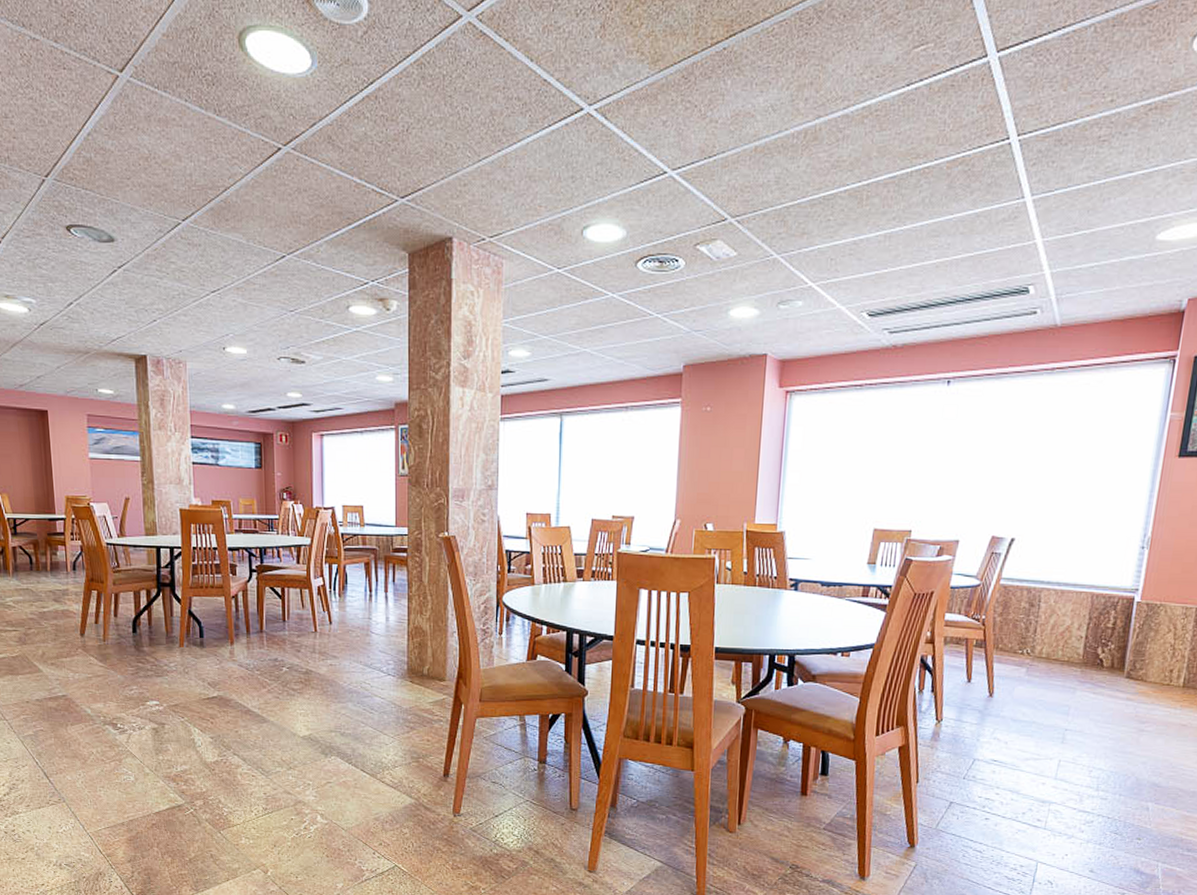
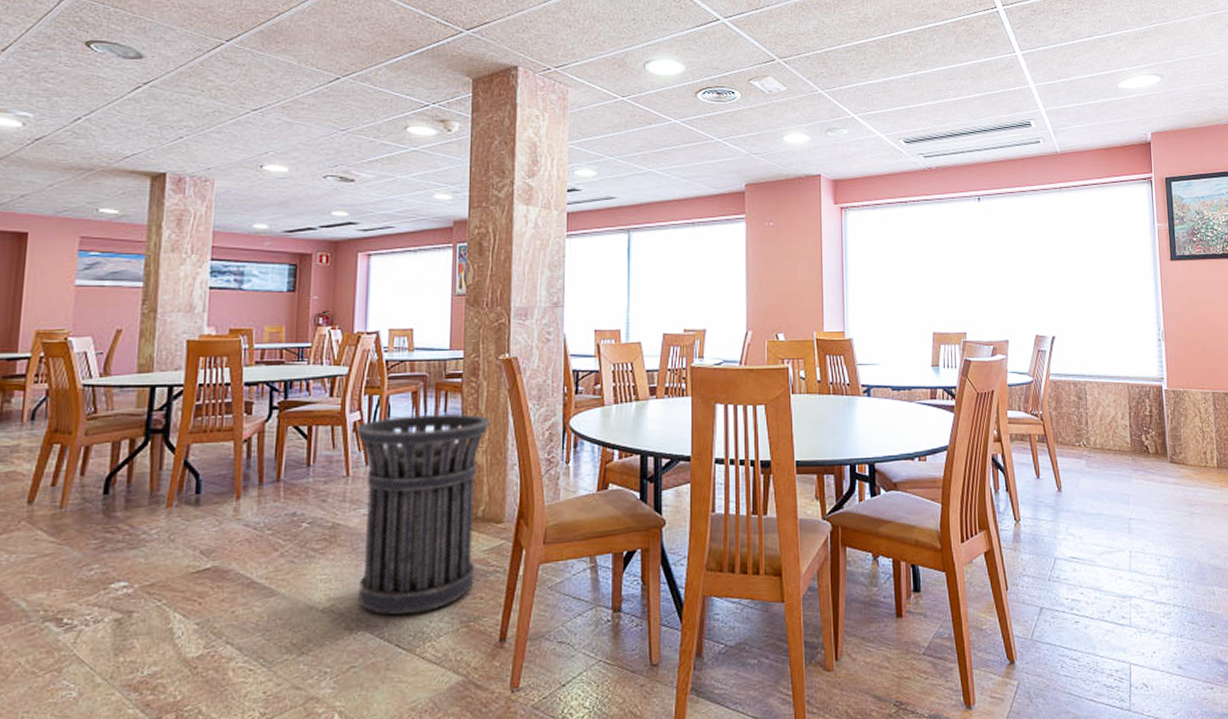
trash can: none [320,583,433,747] -> present [356,414,491,615]

